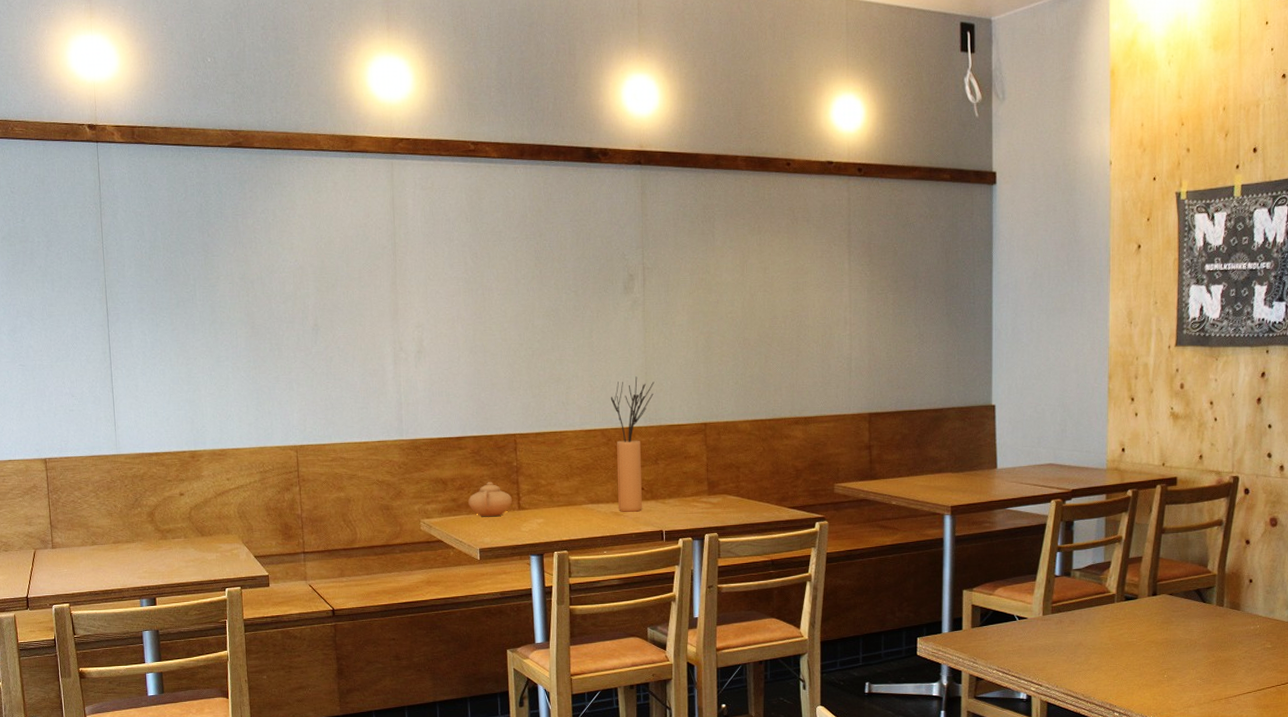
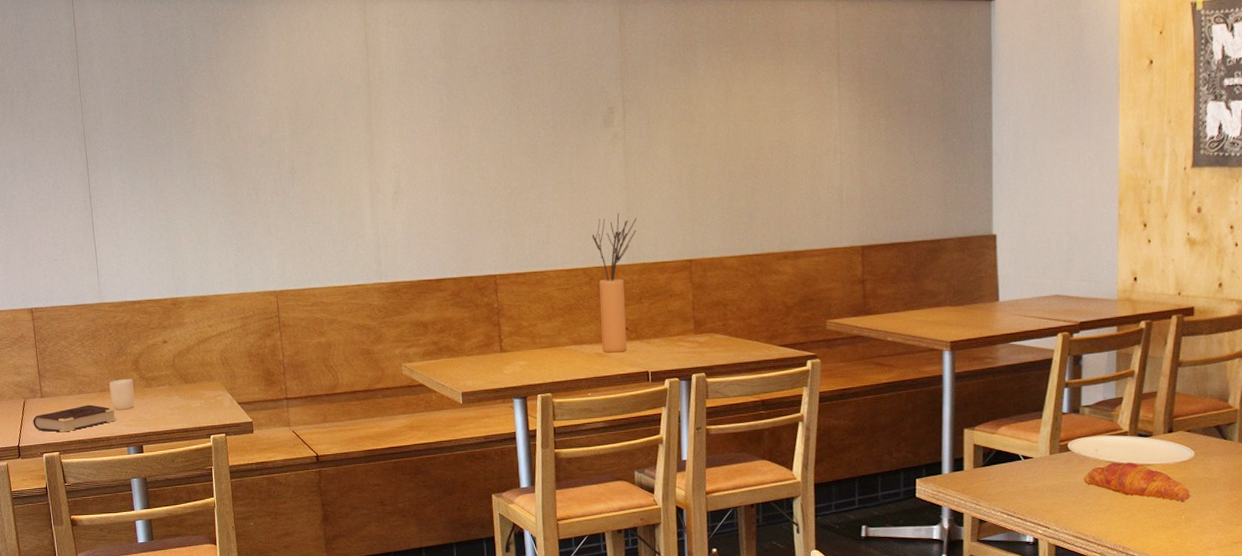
book: none [43,556,130,584] -> present [33,404,117,433]
cup: none [123,531,150,563] -> present [109,379,136,411]
teapot: present [468,482,513,517] -> none [449,324,495,360]
plate: none [1059,597,1177,627] -> present [1068,435,1195,466]
croissant: none [1073,623,1173,661] -> present [1083,462,1191,501]

